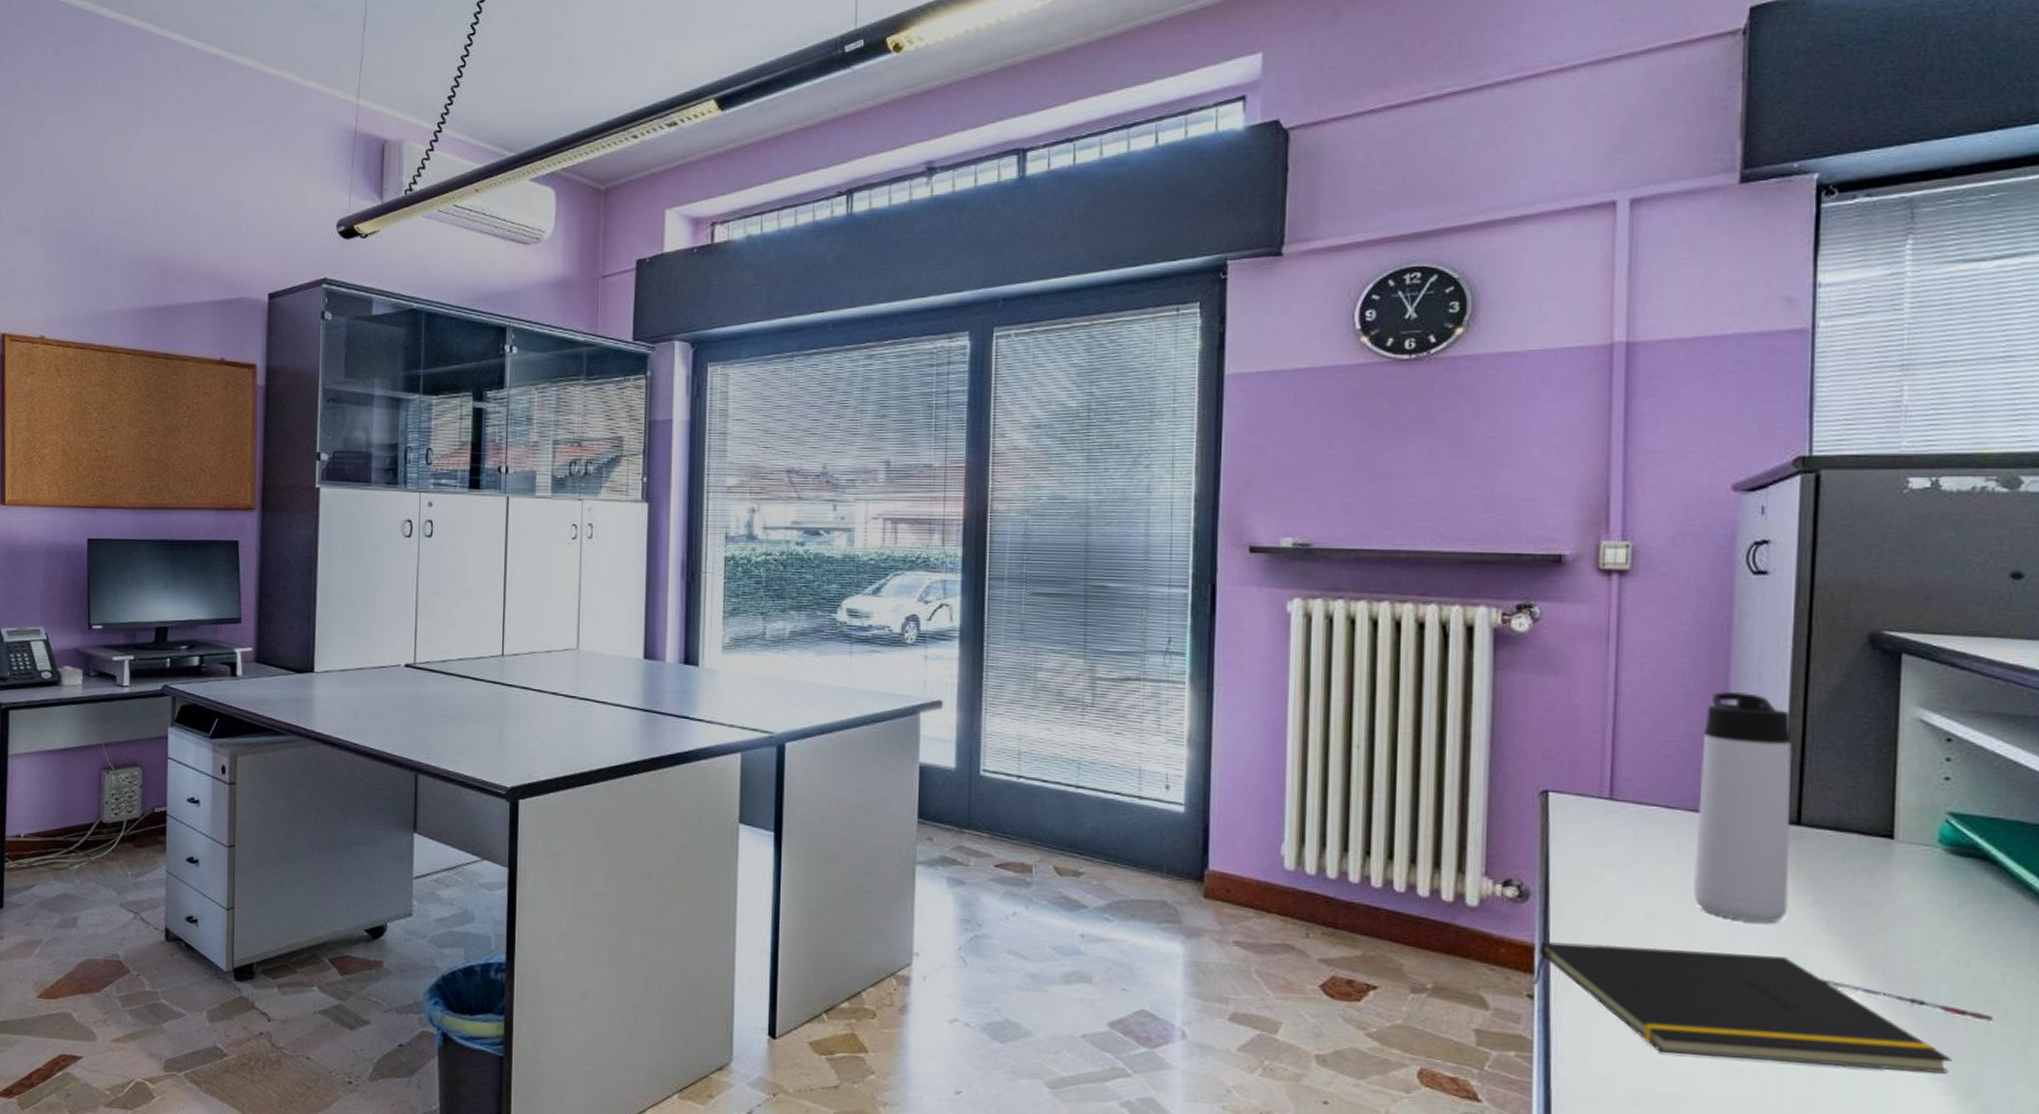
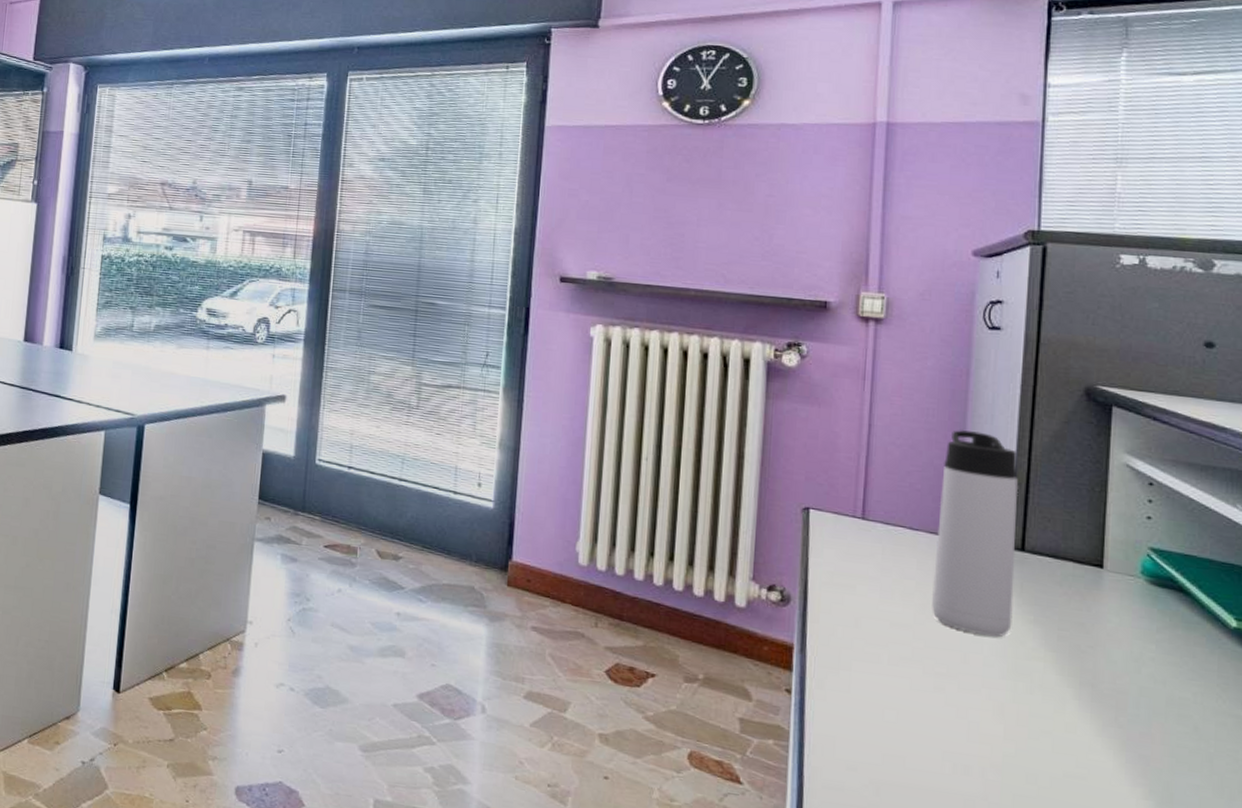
notepad: present [1533,941,1952,1074] -> none [791,642,1150,780]
pen: present [1821,978,1993,1022] -> none [1039,689,1185,736]

